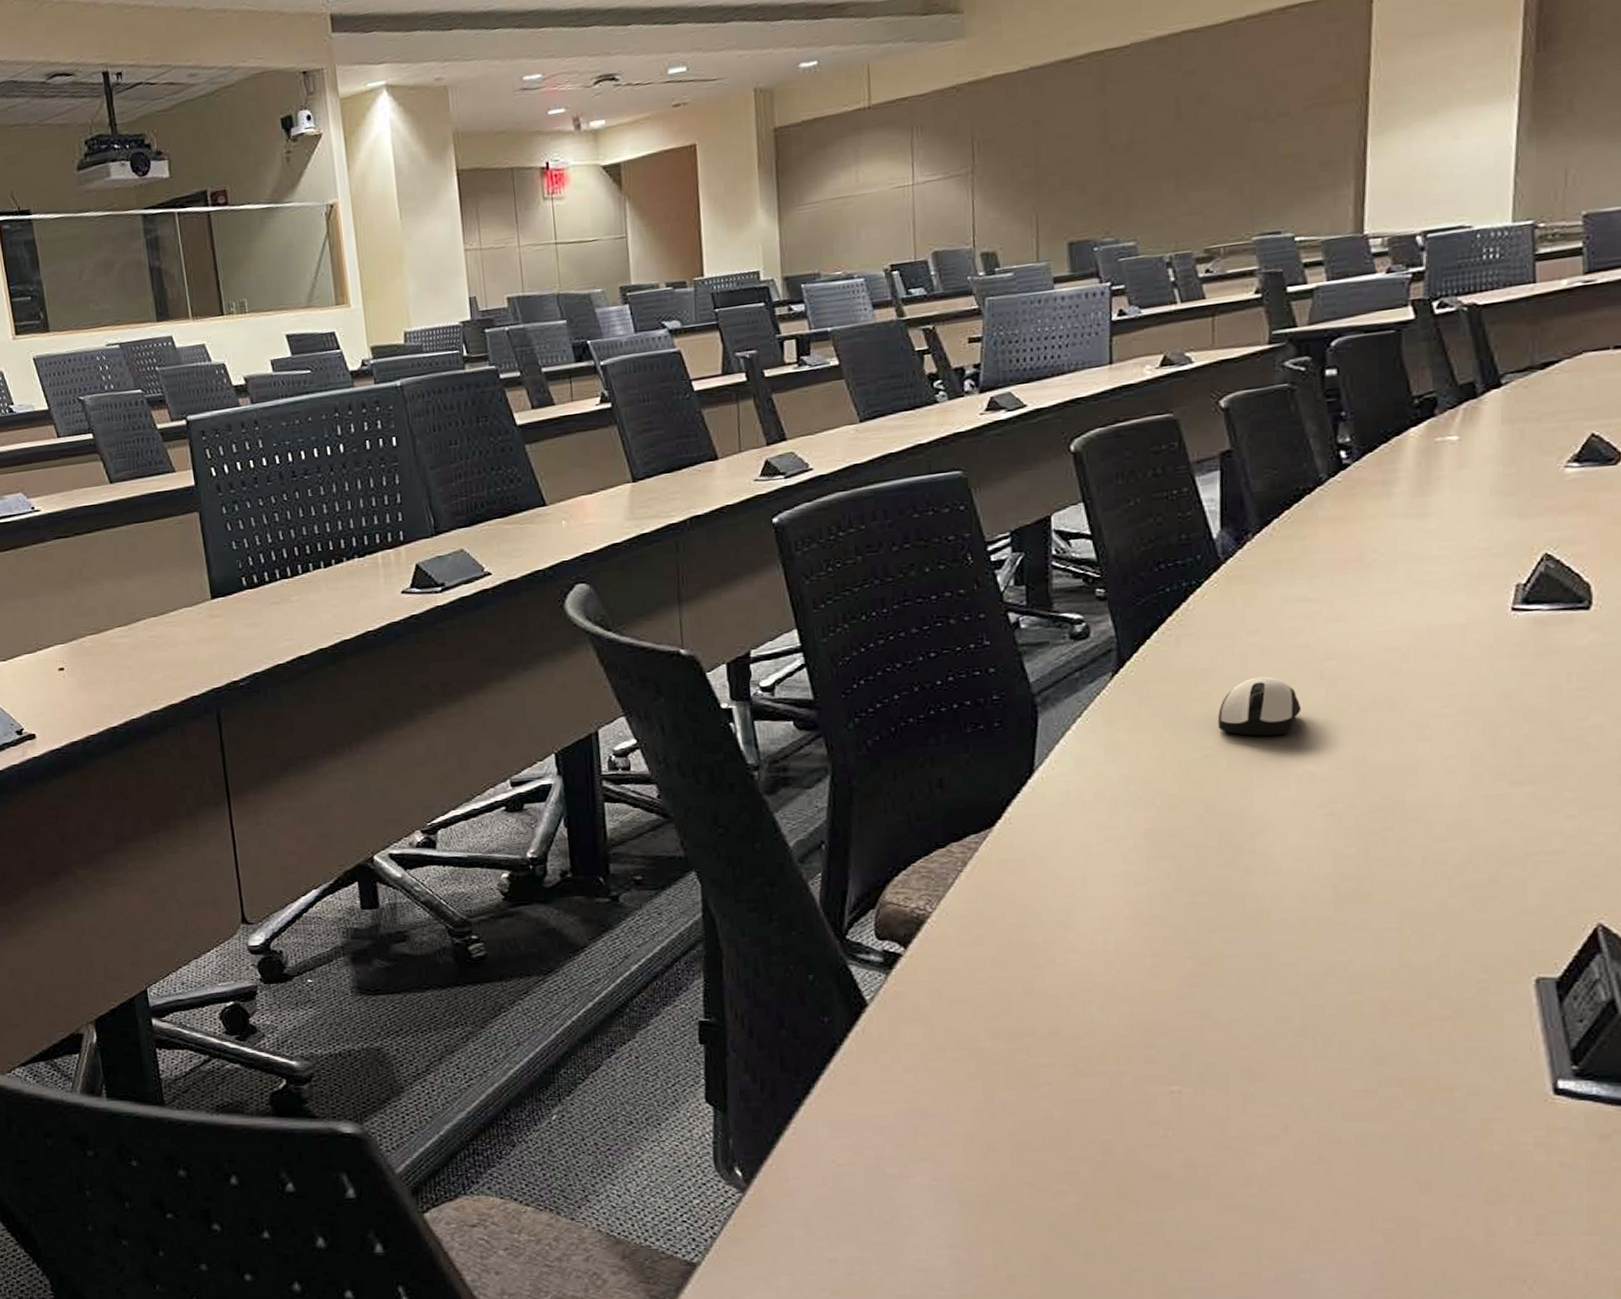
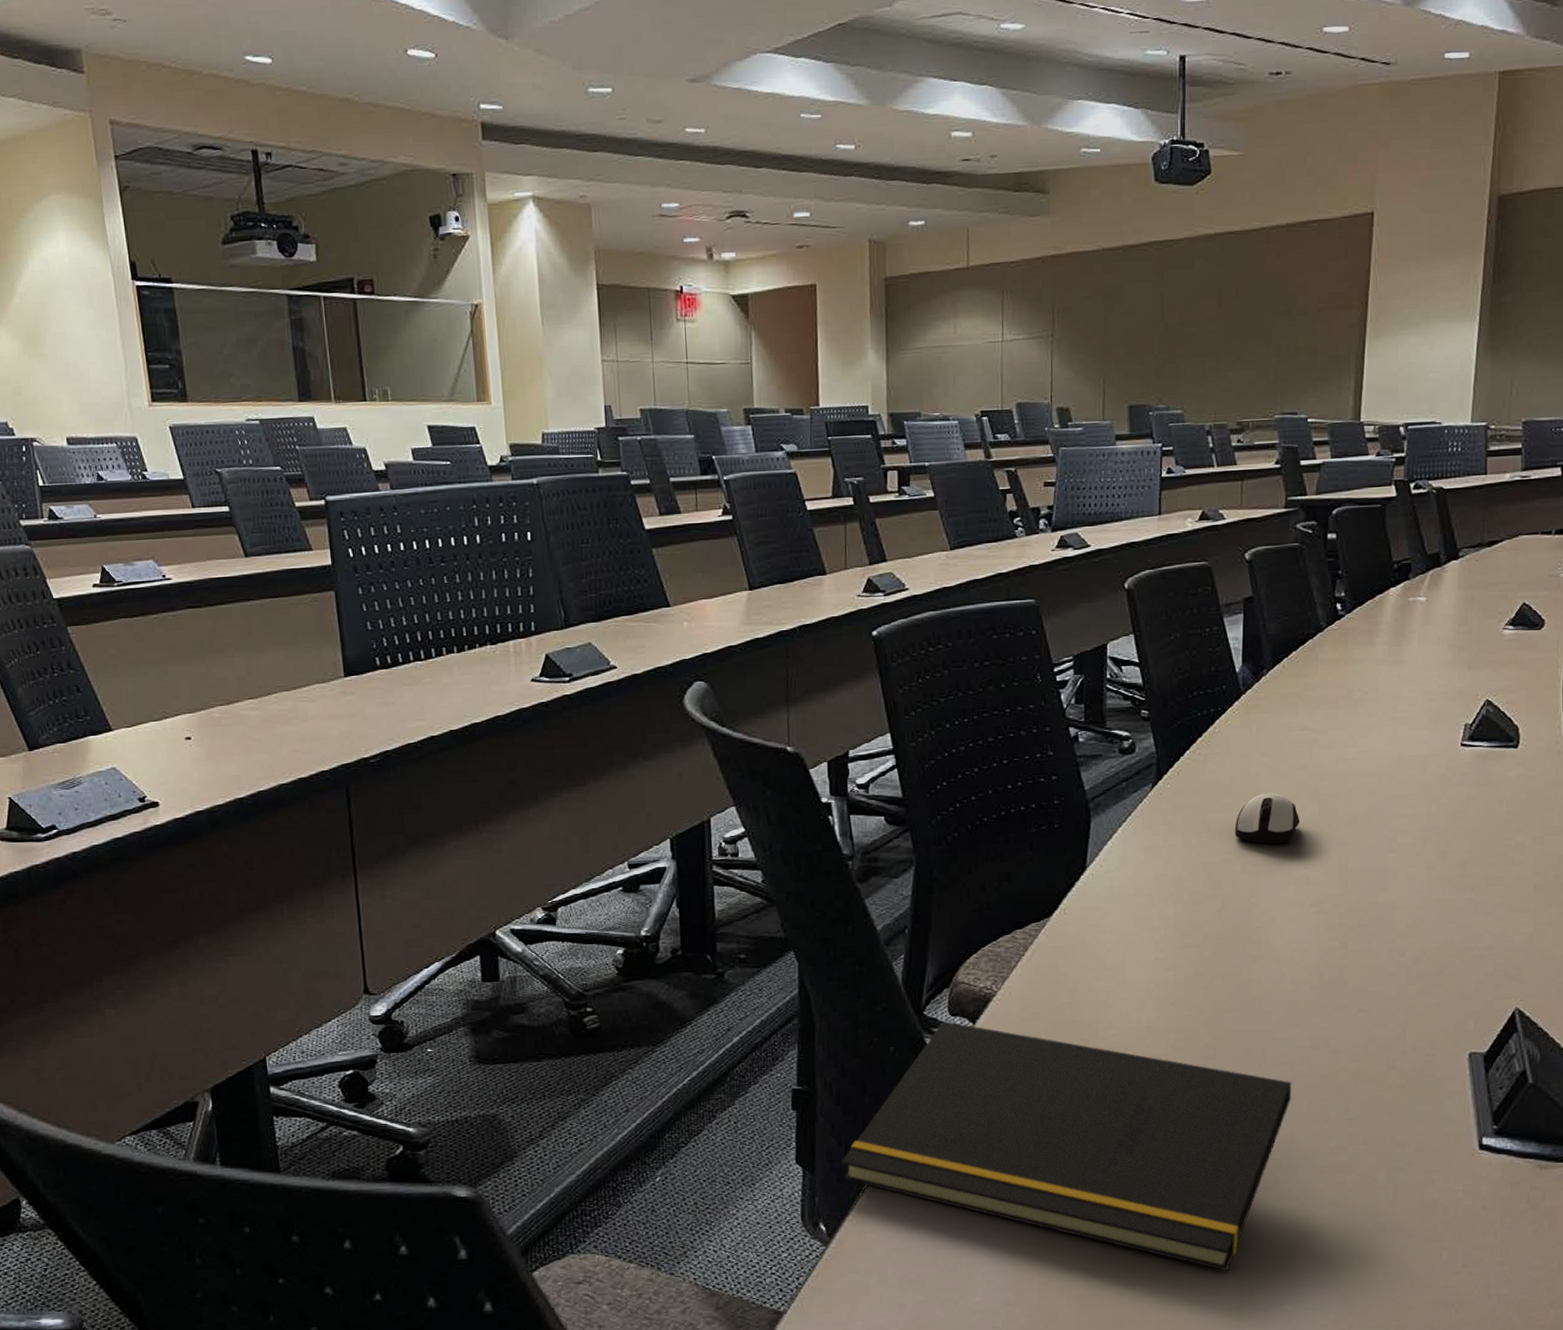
notepad: none [757,946,1302,1233] -> present [842,1021,1292,1272]

